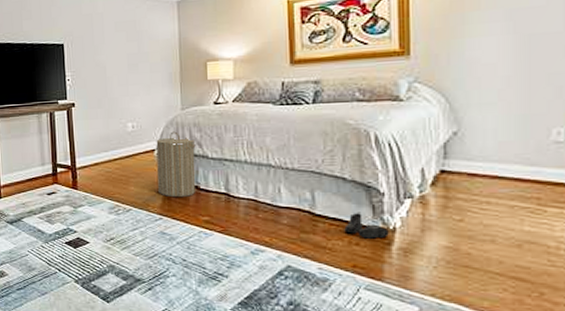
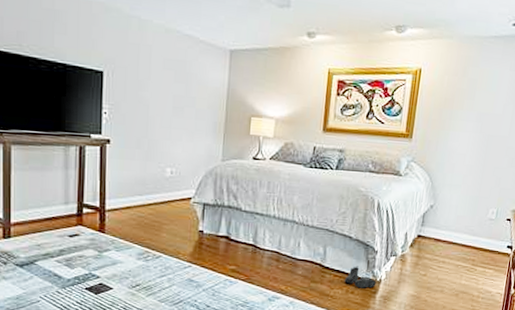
laundry hamper: present [156,131,196,198] -> none [190,181,232,247]

